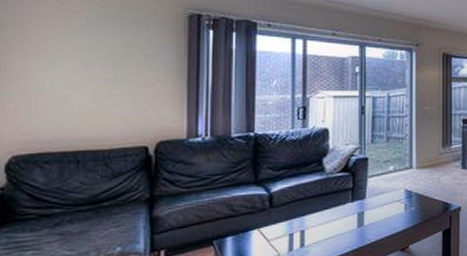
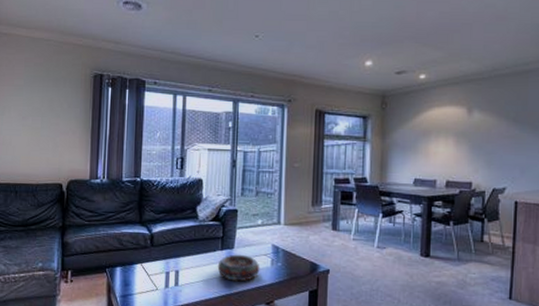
decorative bowl: none [348,203,394,233] -> present [217,254,260,282]

